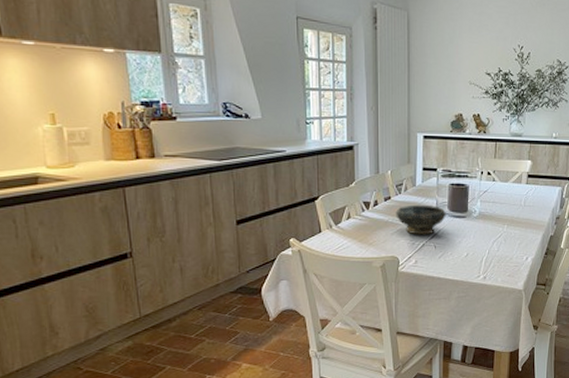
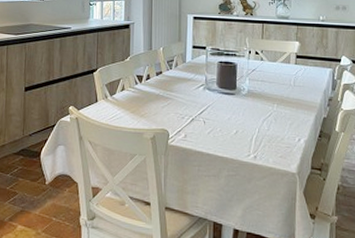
bowl: present [396,204,446,235] -> none [166,80,215,110]

